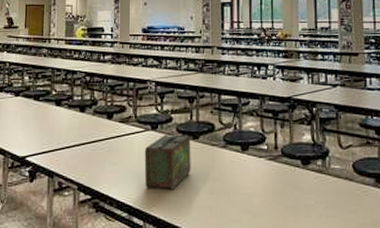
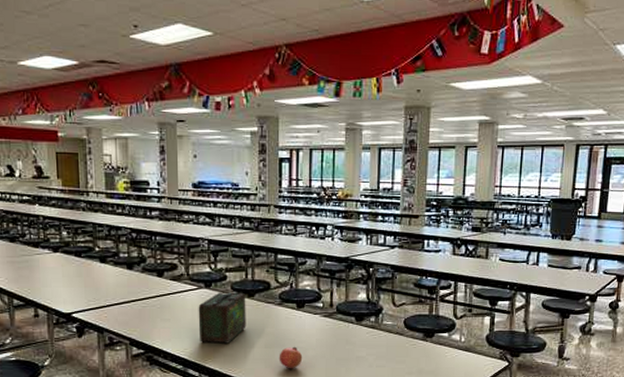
pomegranate: none [224,192,249,219] -> present [279,346,303,369]

